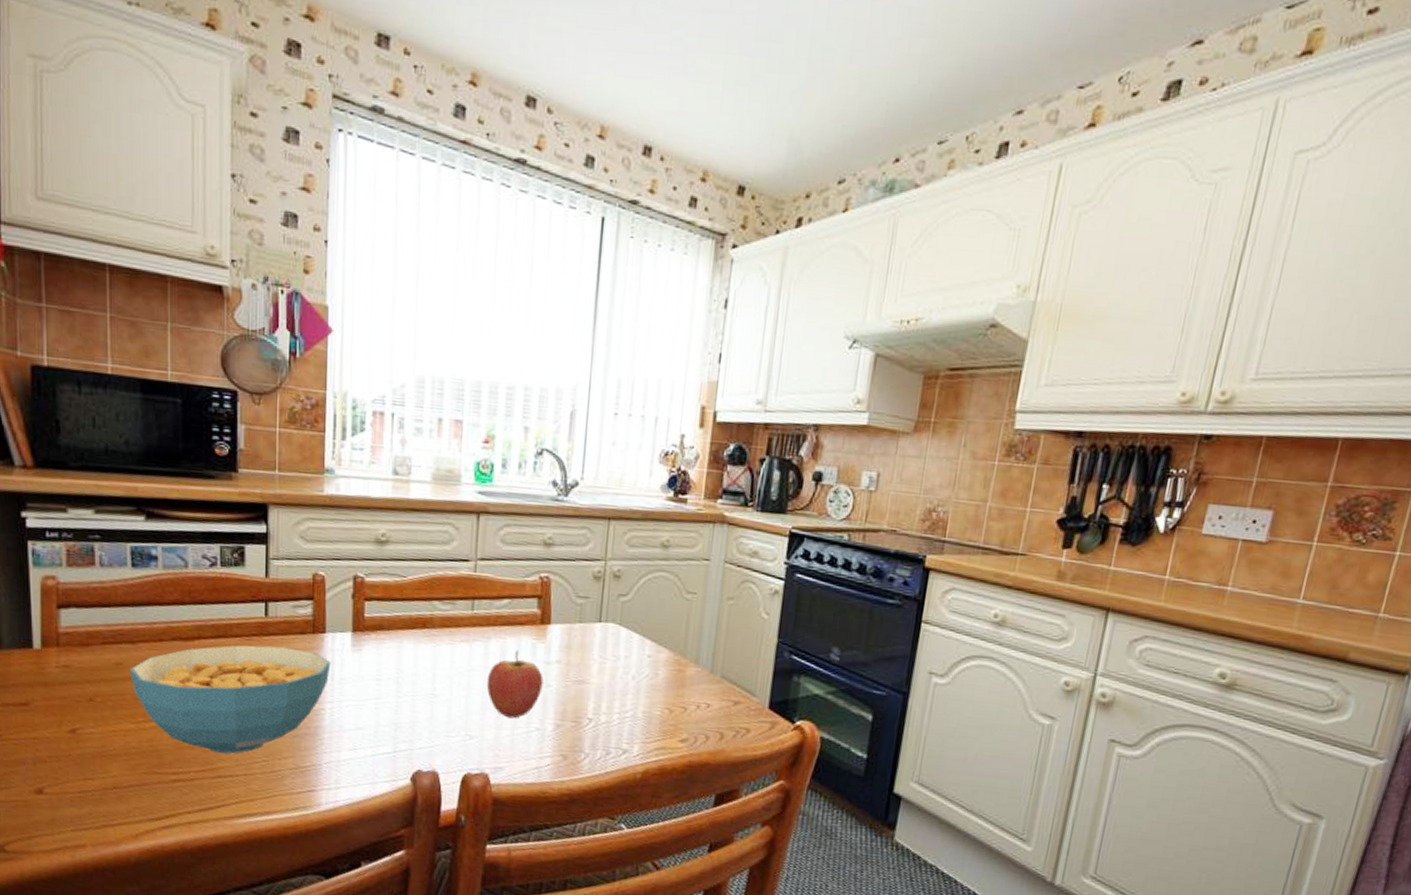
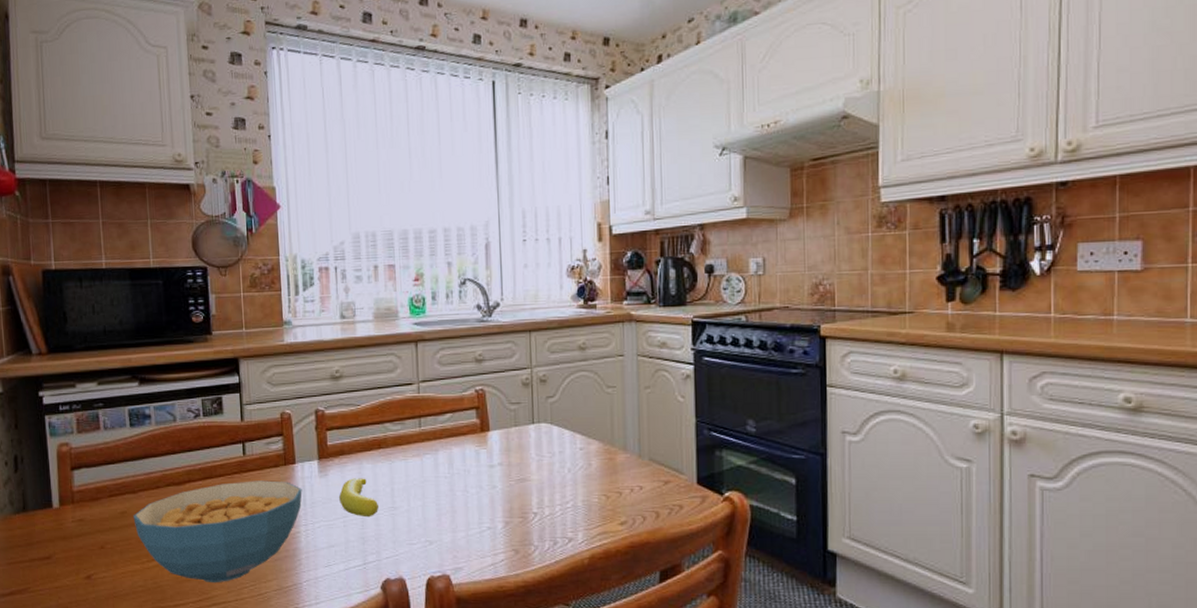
banana: none [373,657,416,702] -> present [339,478,378,518]
fruit: present [486,650,544,719] -> none [439,458,489,521]

